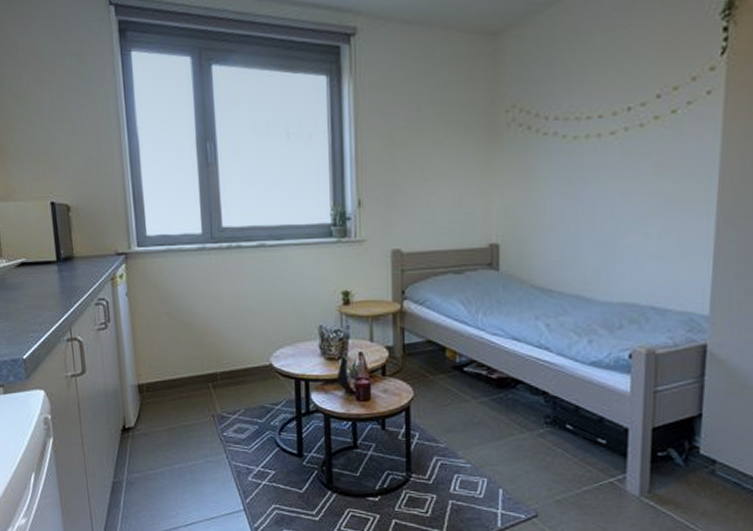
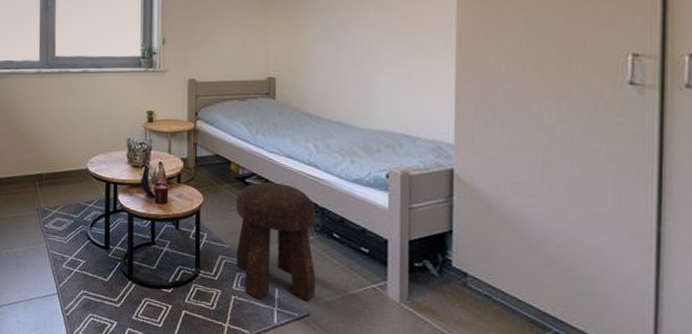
stool: none [453,369,546,502] -> present [236,181,316,302]

